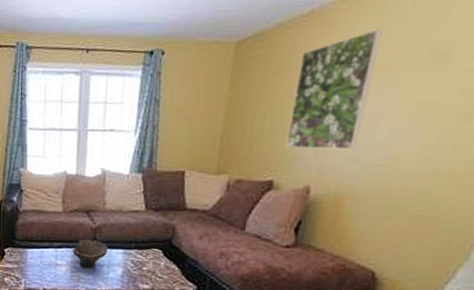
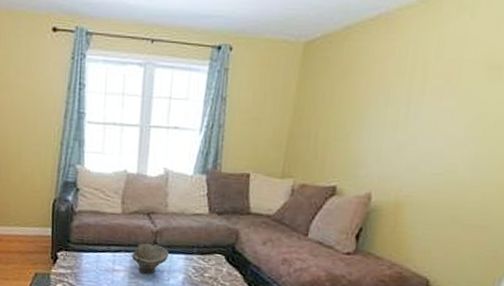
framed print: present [286,28,383,150] -> none [350,38,443,158]

